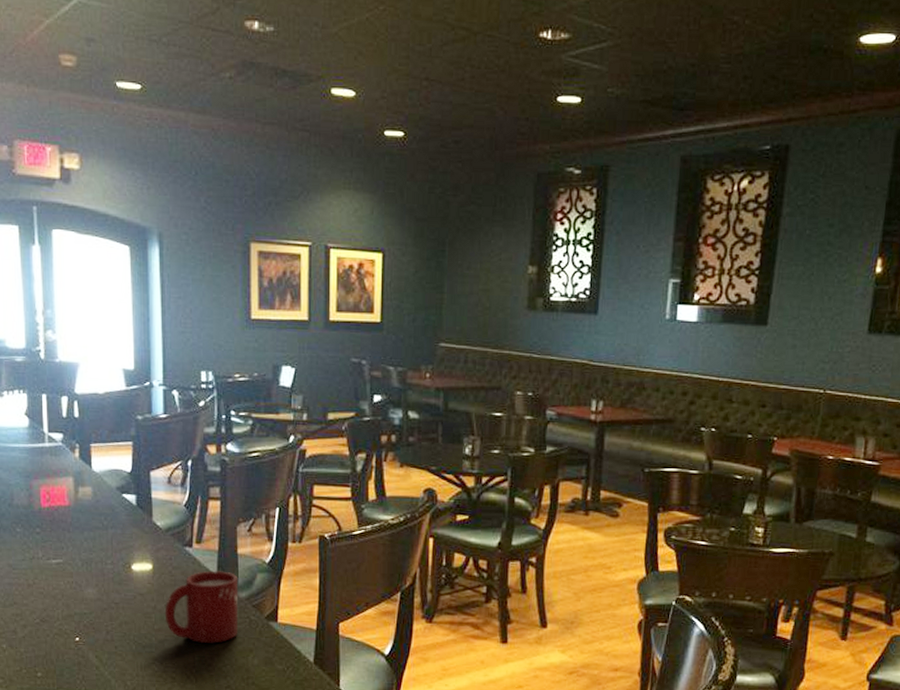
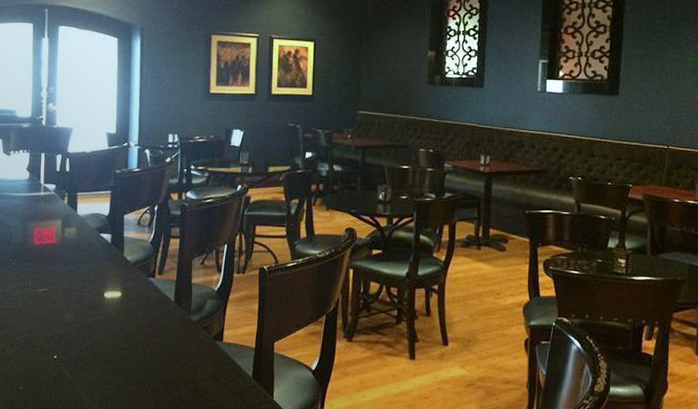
cup: present [164,570,237,643] -> none [129,297,191,360]

